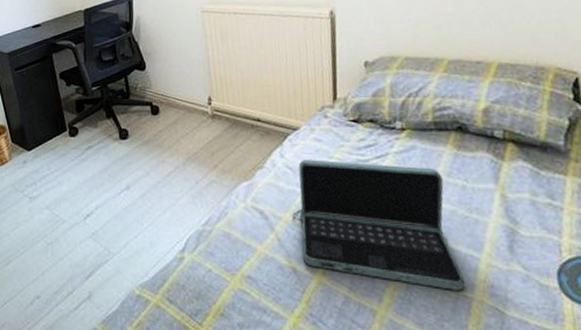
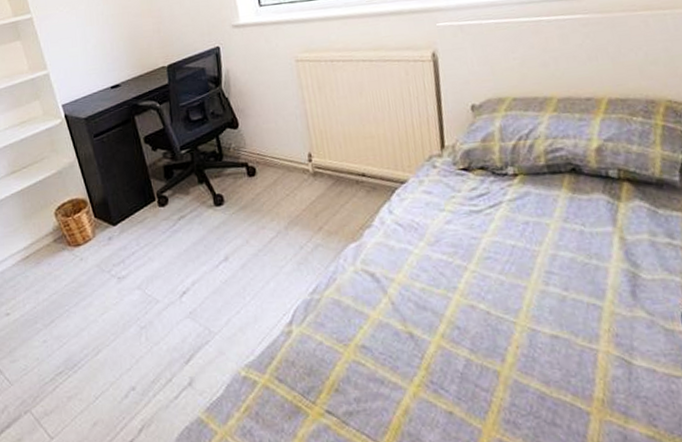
laptop: present [292,160,465,291] -> none [405,213,589,343]

